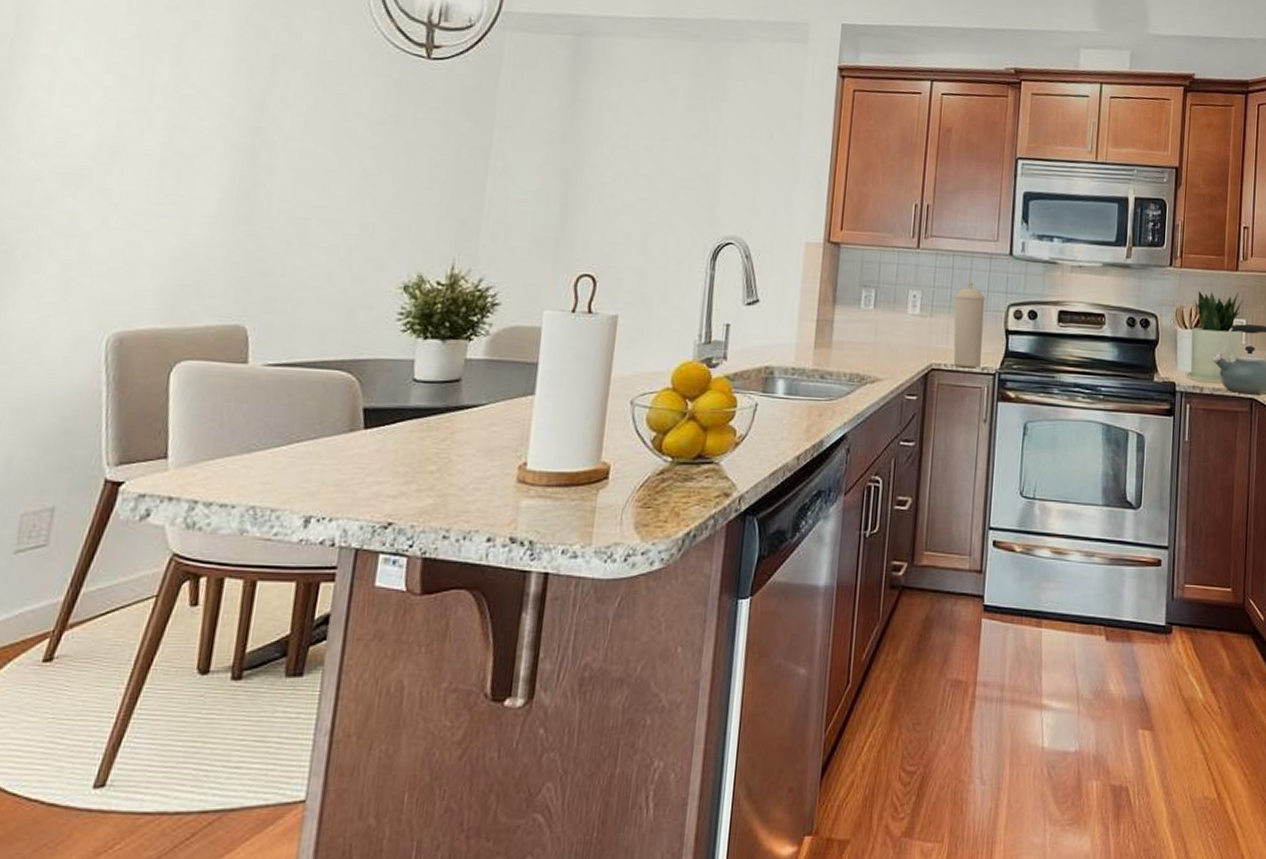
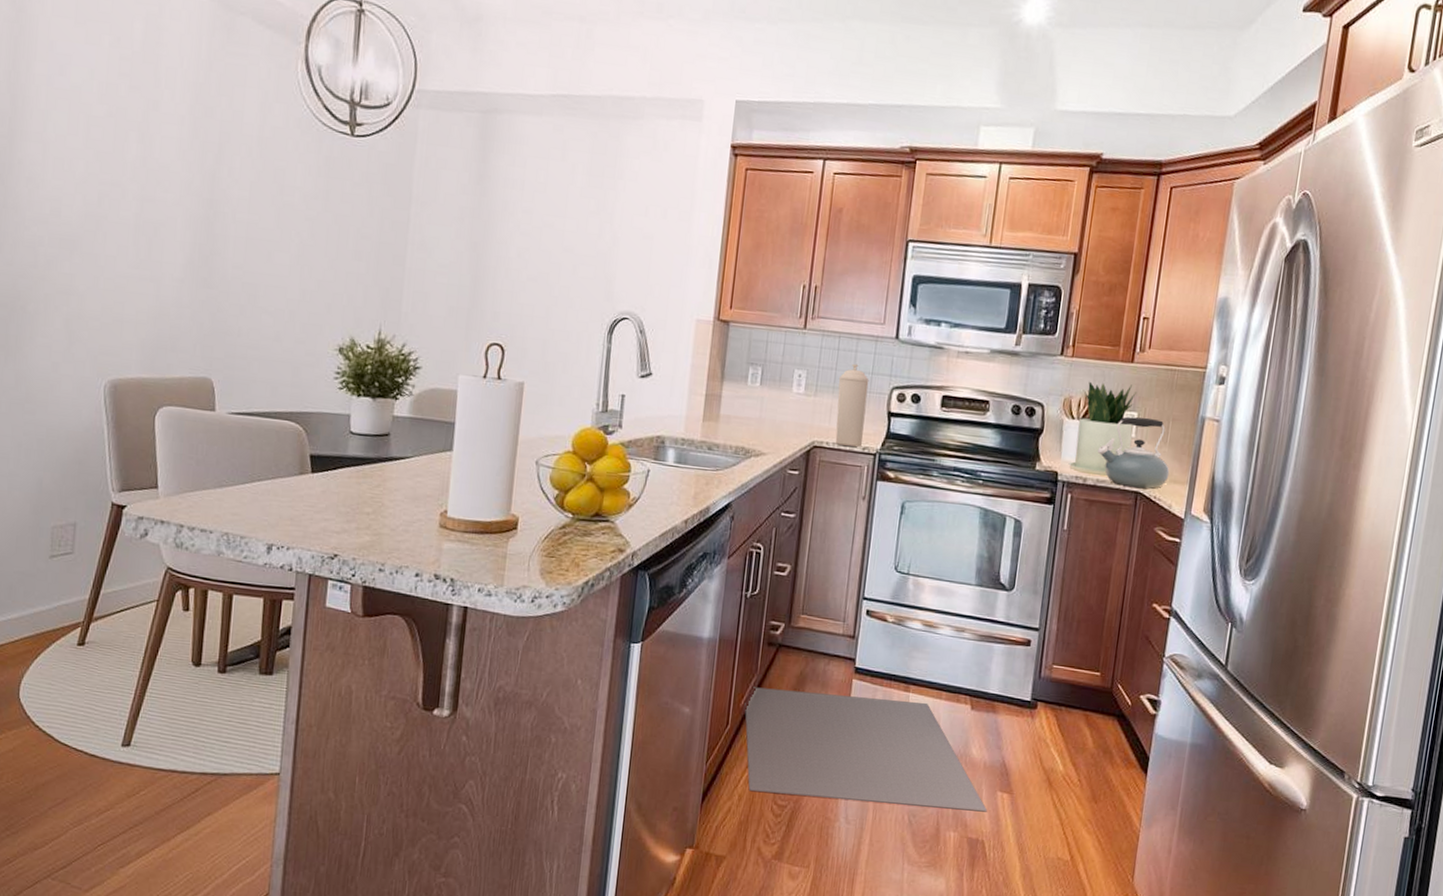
door mat: none [866,637,1130,759] -> present [744,687,988,812]

